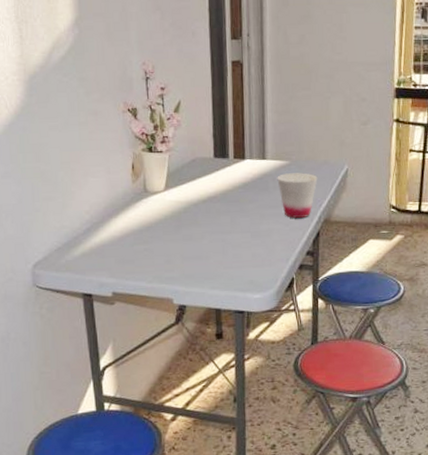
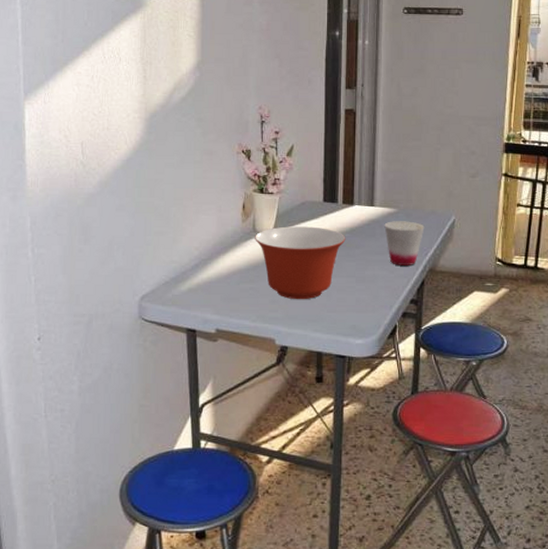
mixing bowl: none [146,183,239,259] -> present [255,226,346,300]

